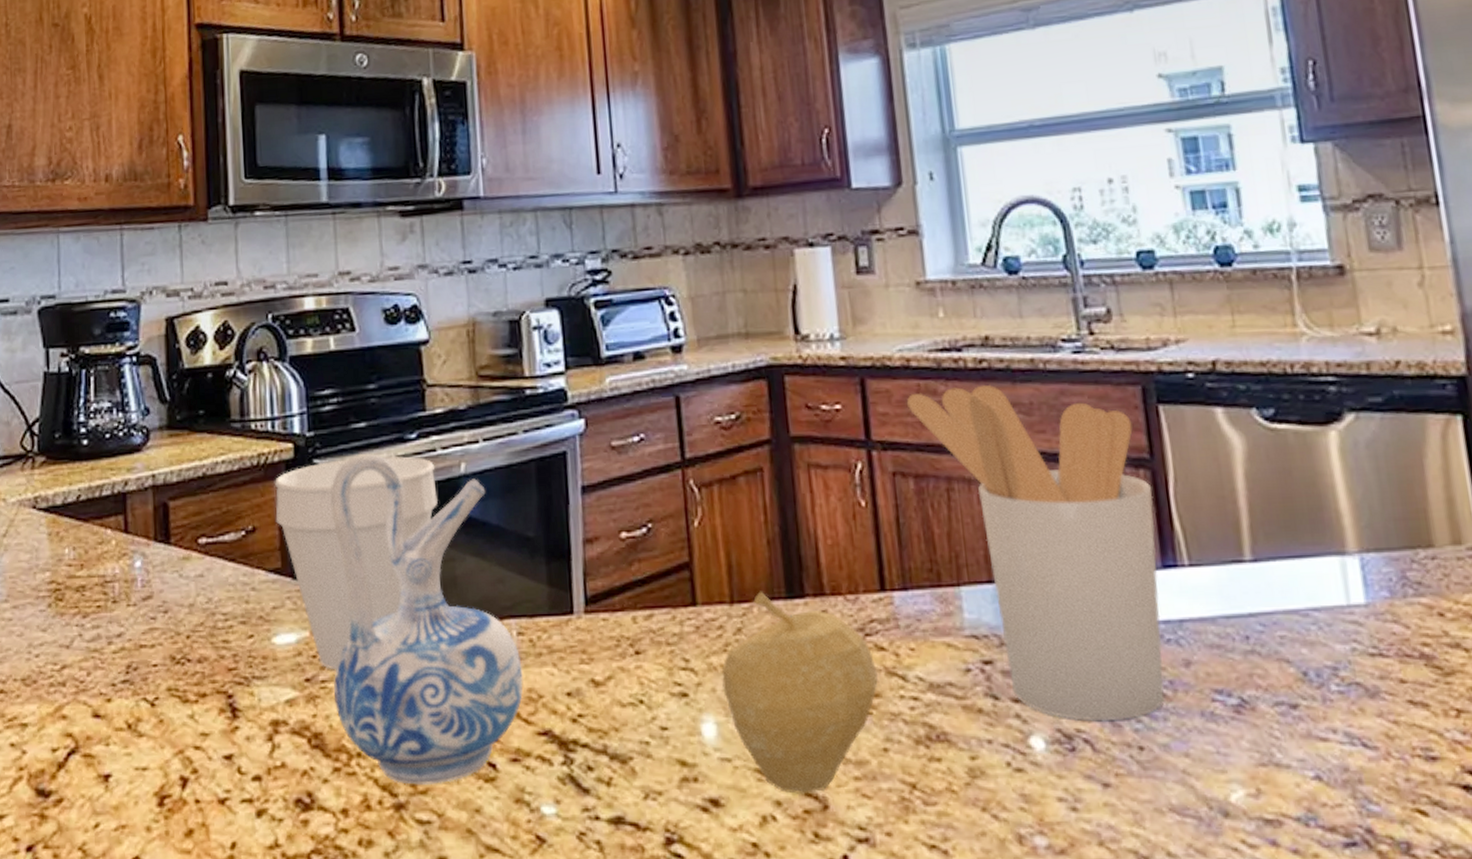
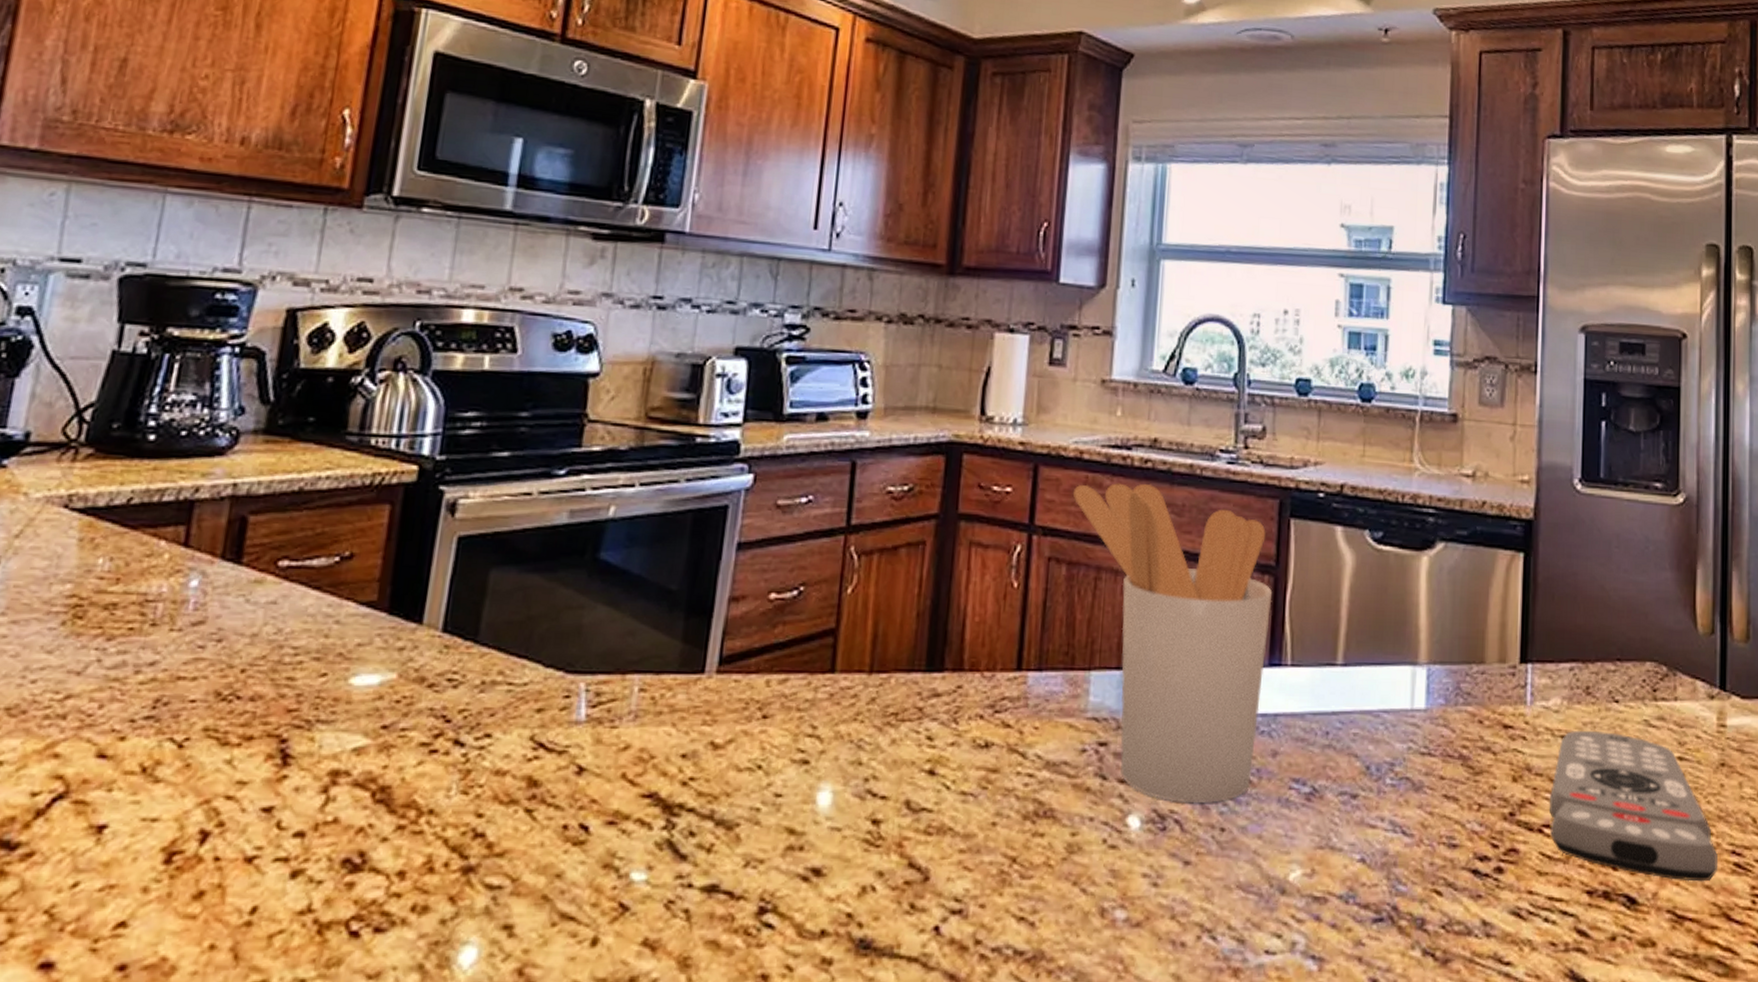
cup: present [274,456,438,670] -> none [380,489,581,718]
ceramic pitcher: present [330,453,523,785] -> none [412,484,638,847]
fruit: present [722,591,879,794] -> none [846,662,1001,865]

